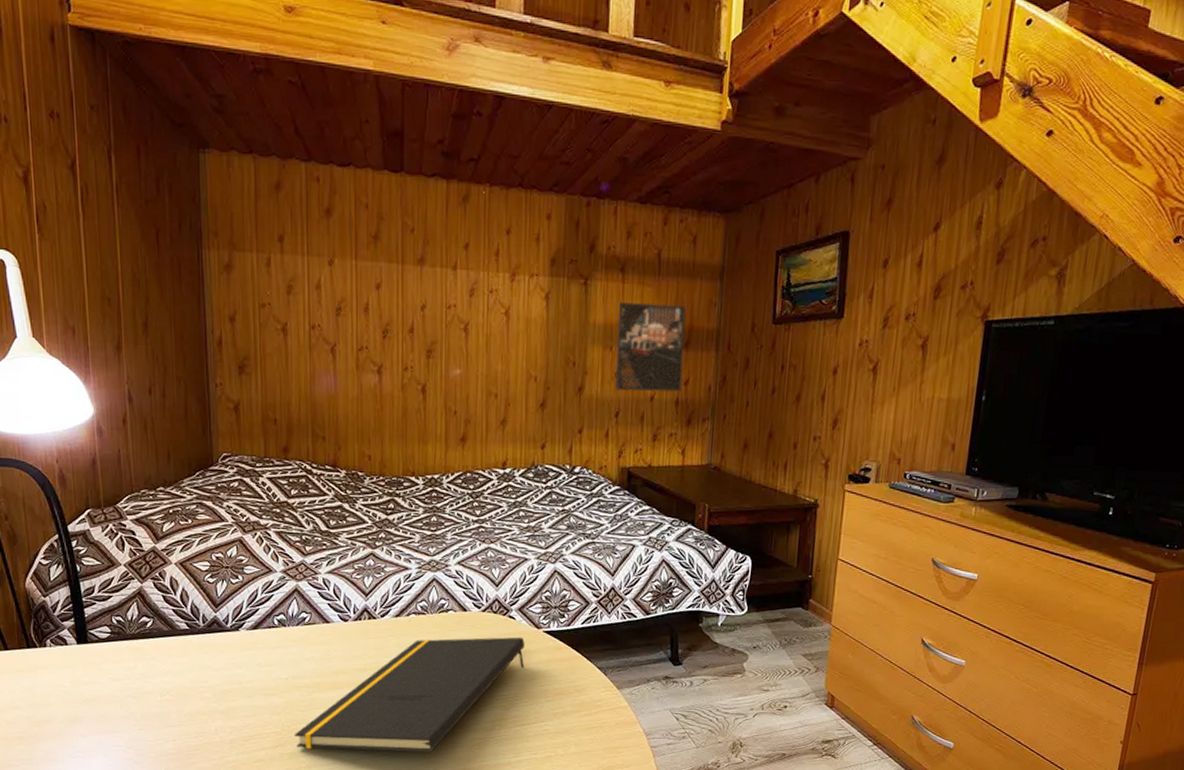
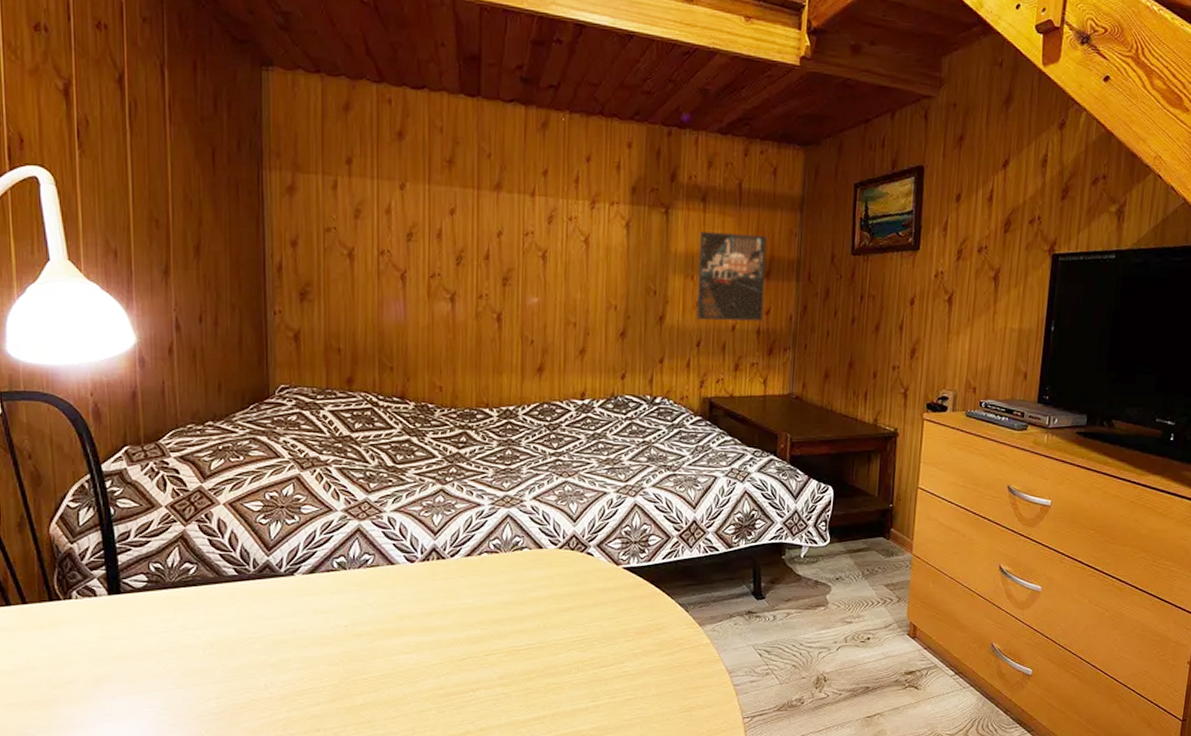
notepad: present [294,637,525,753] -> none [353,574,604,702]

